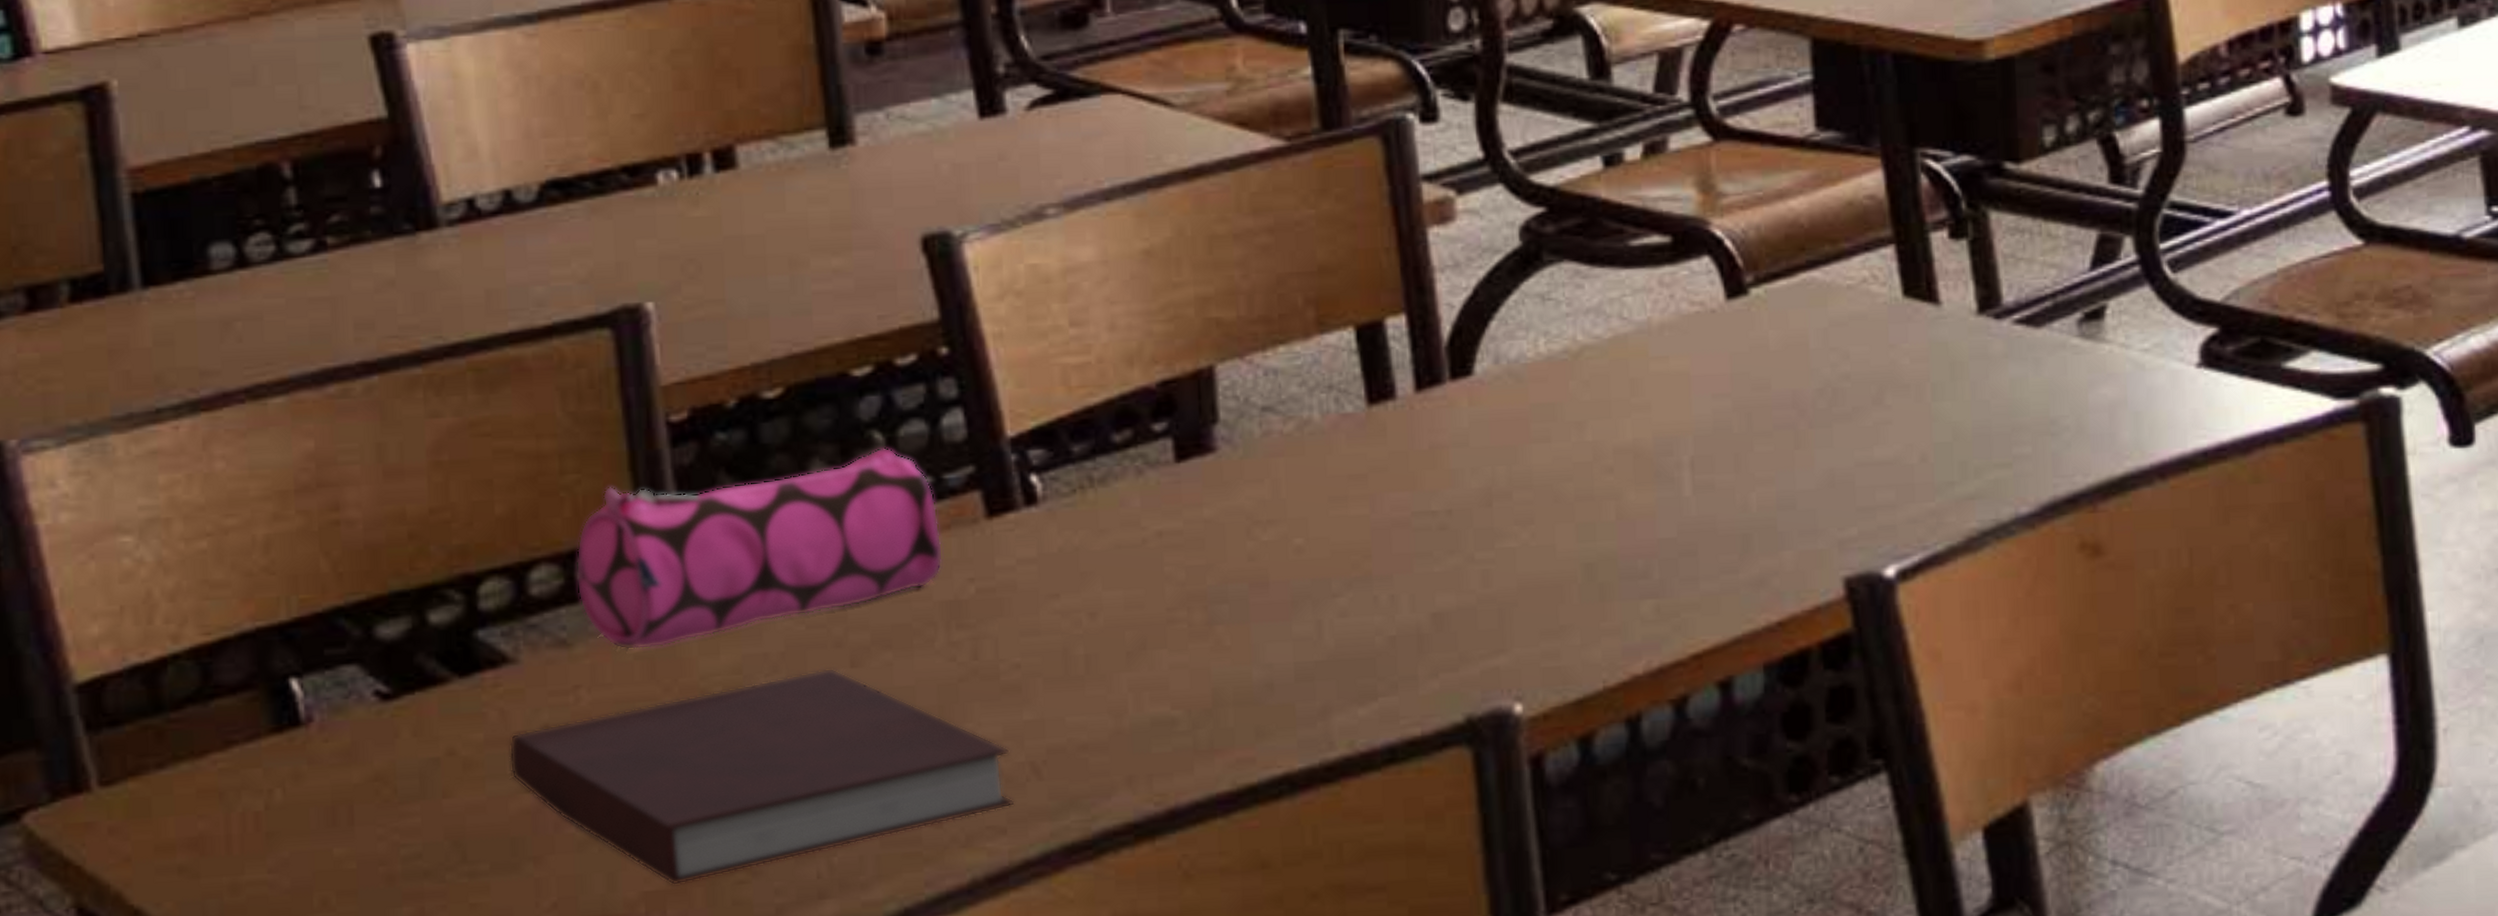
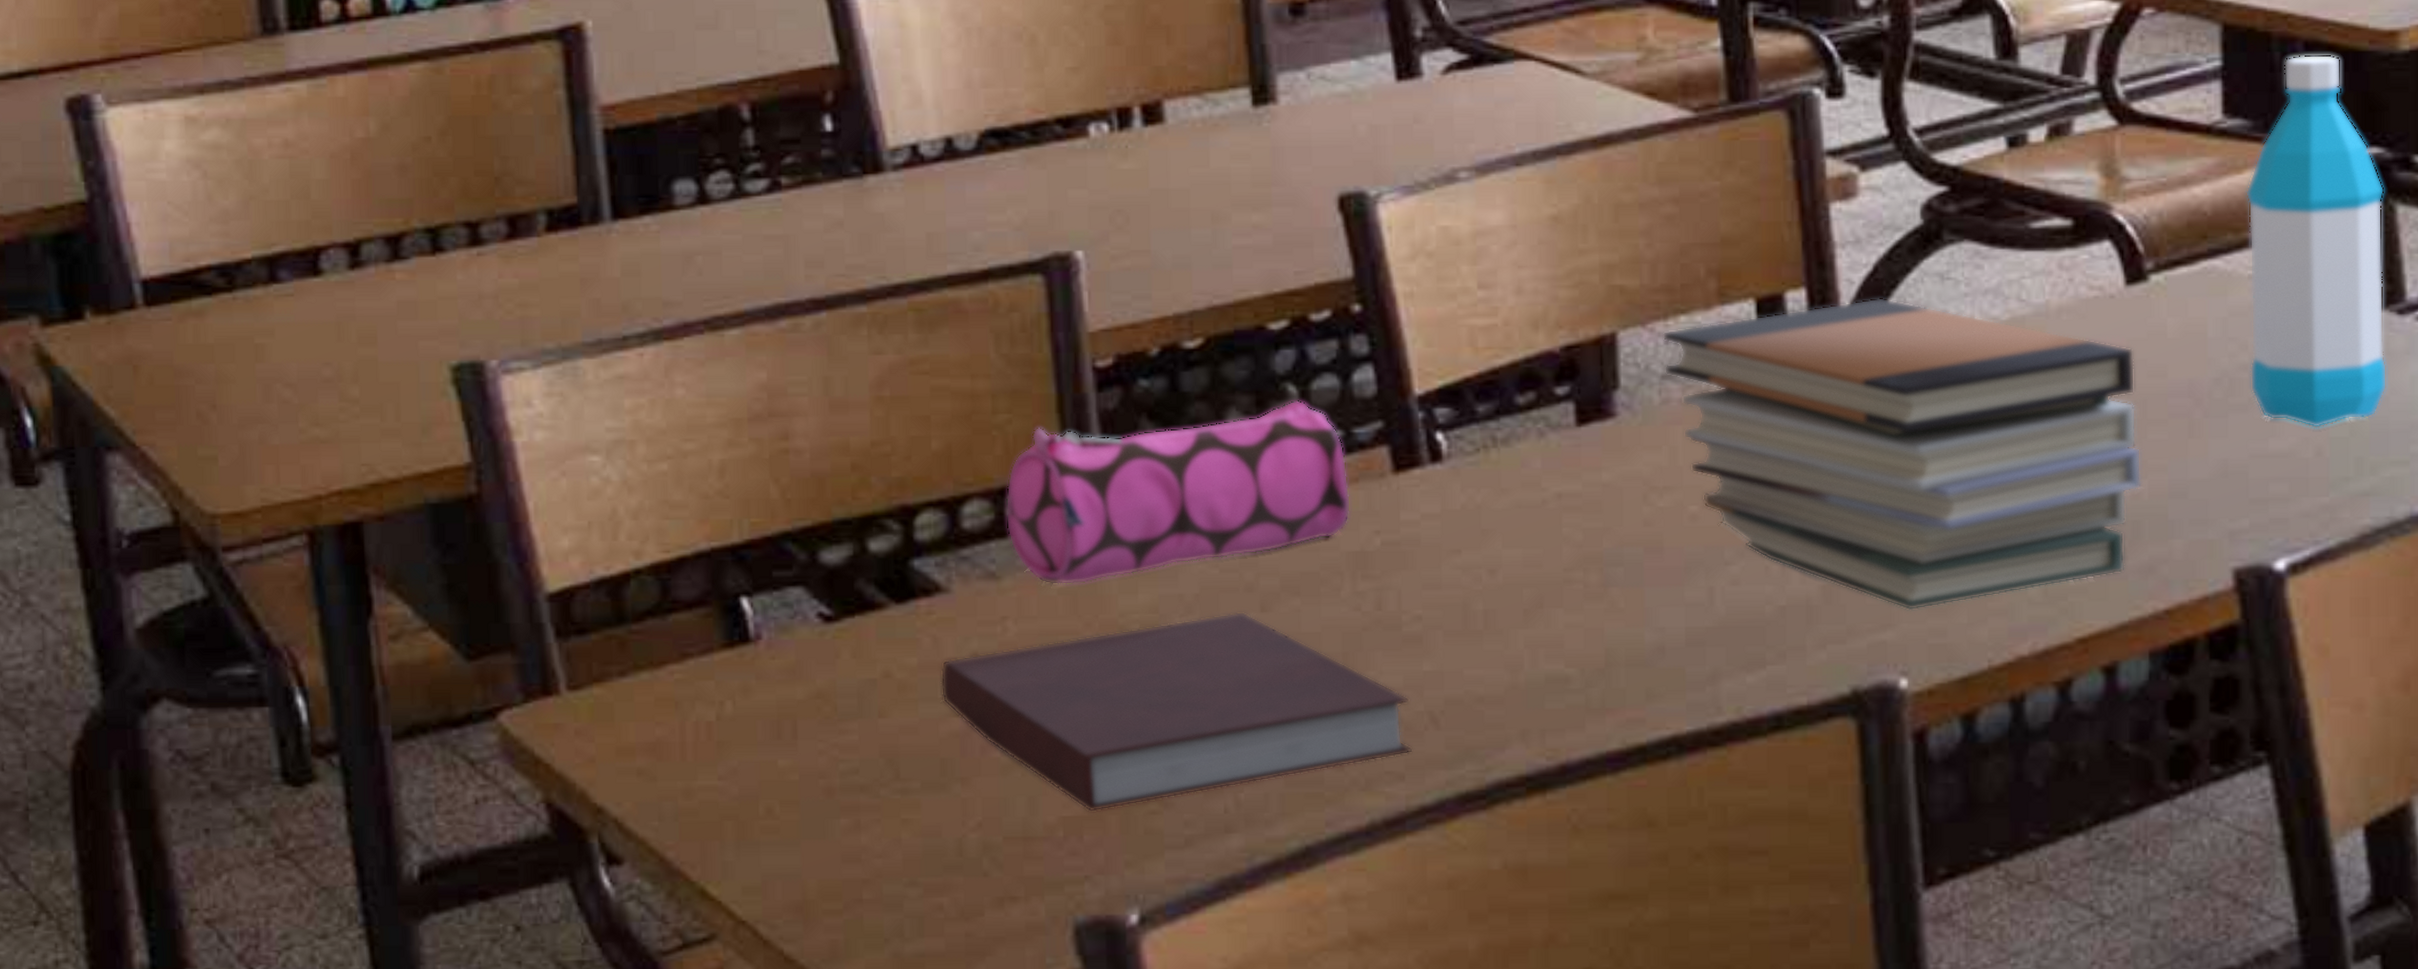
book stack: none [1261,320,1750,635] -> present [1662,297,2141,611]
water bottle: none [1841,65,1988,435] -> present [2246,54,2387,429]

